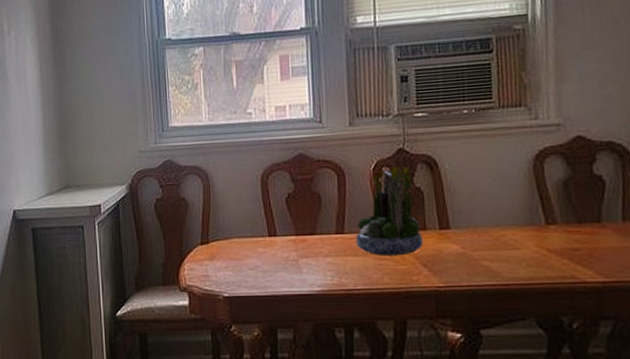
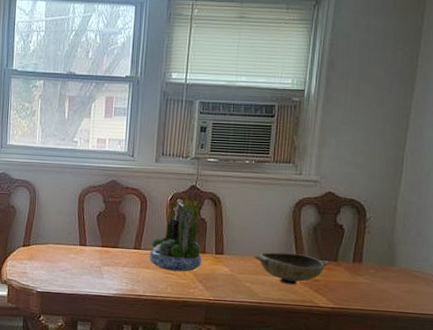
bowl: none [490,218,590,258] -> present [254,252,329,285]

